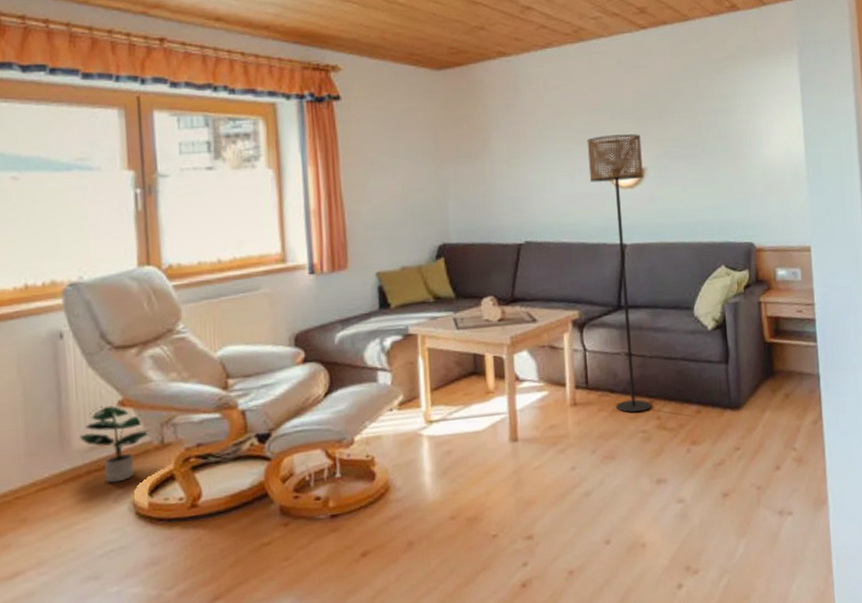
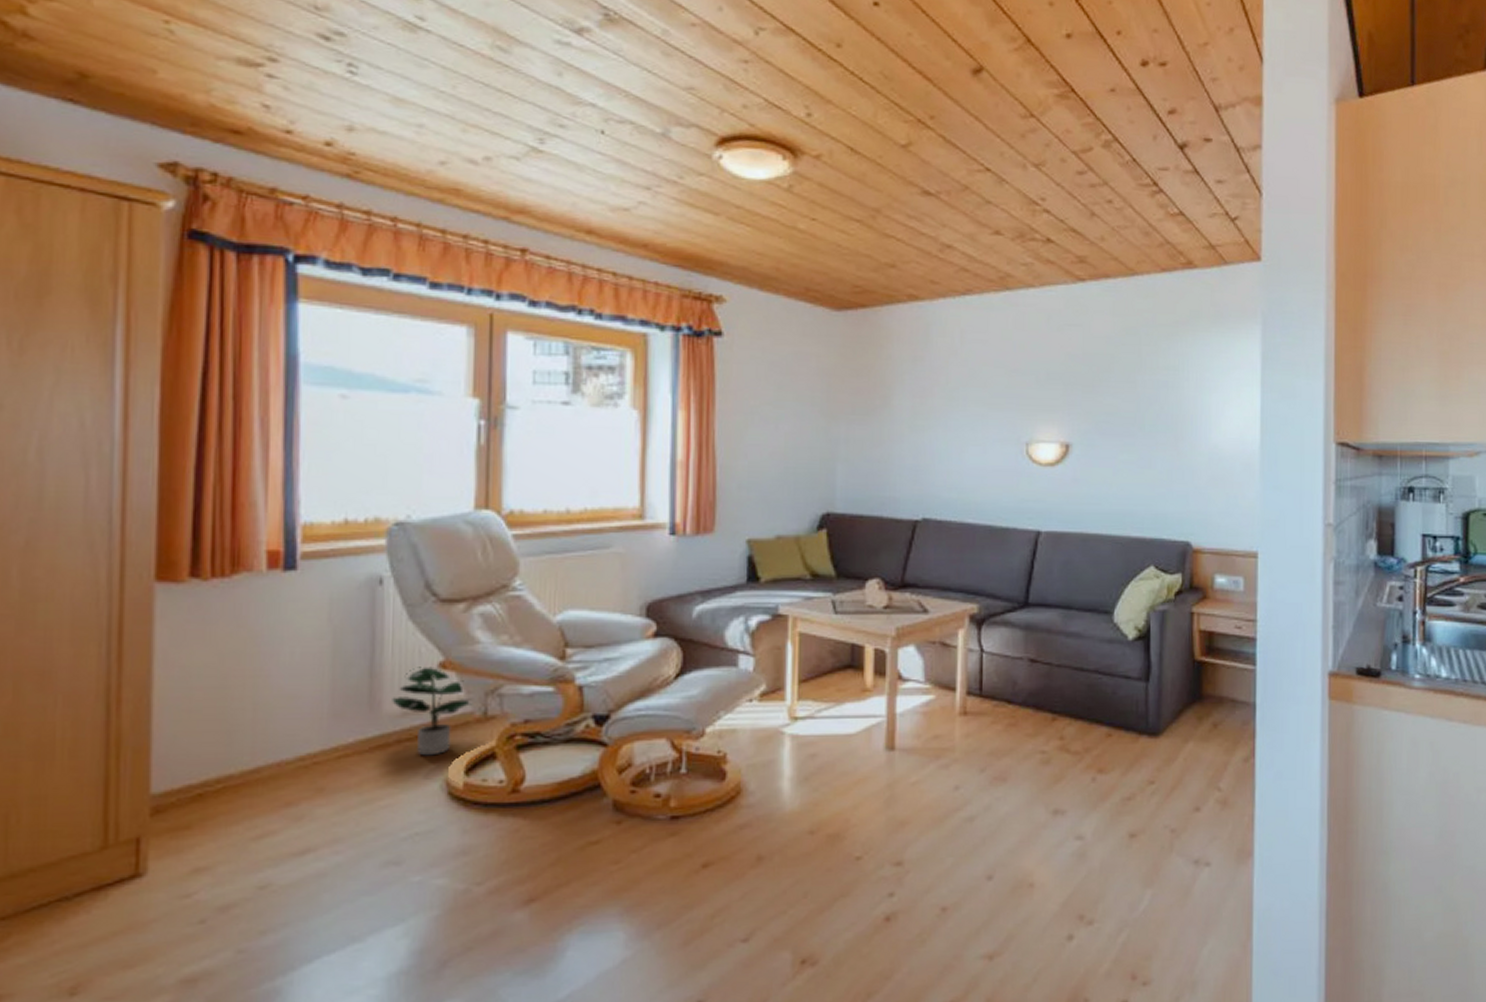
floor lamp: present [587,134,651,413] -> none [1003,402,1068,730]

